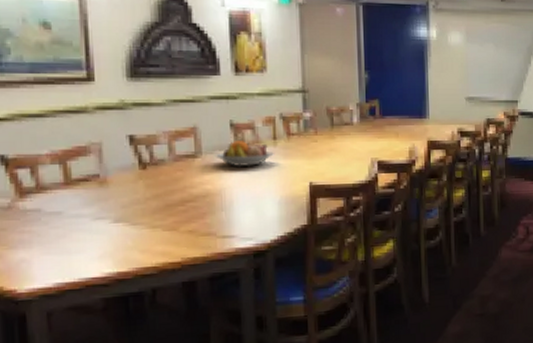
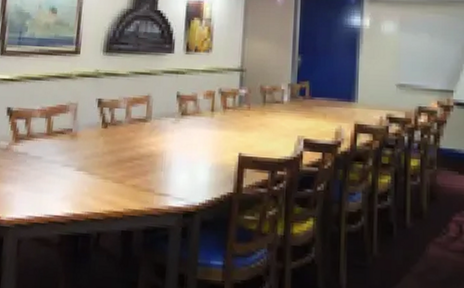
fruit bowl: present [215,141,274,168] -> none [161,110,211,134]

